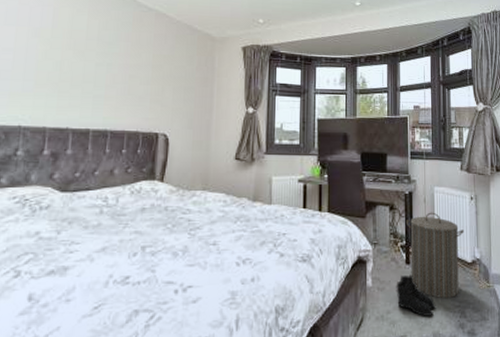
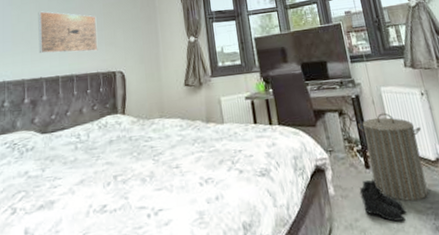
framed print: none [67,50,143,108] -> present [38,11,98,54]

